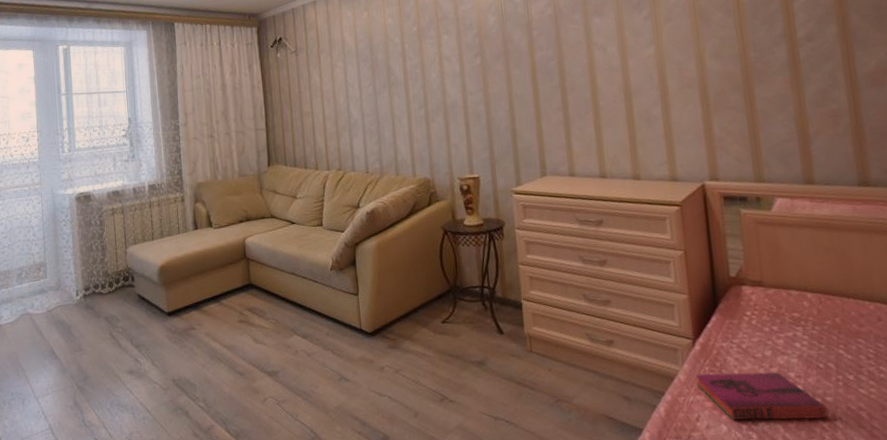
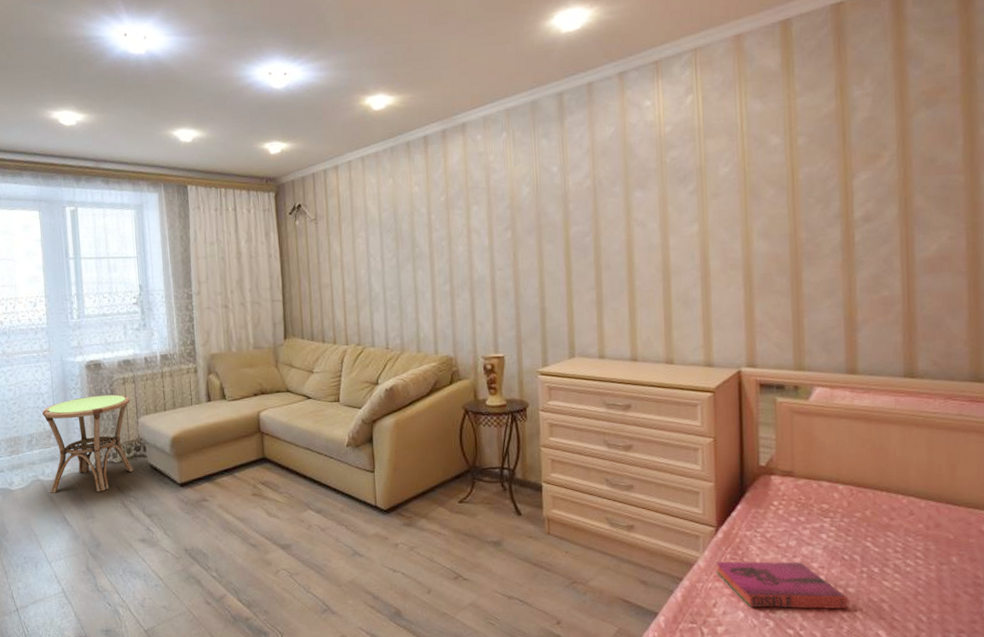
side table: none [32,225,122,327] -> present [42,394,133,493]

